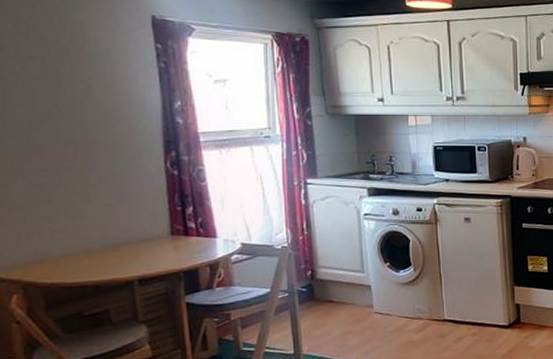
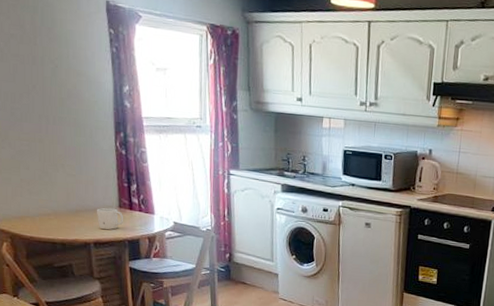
mug: none [141,236,178,263] -> present [96,207,124,230]

